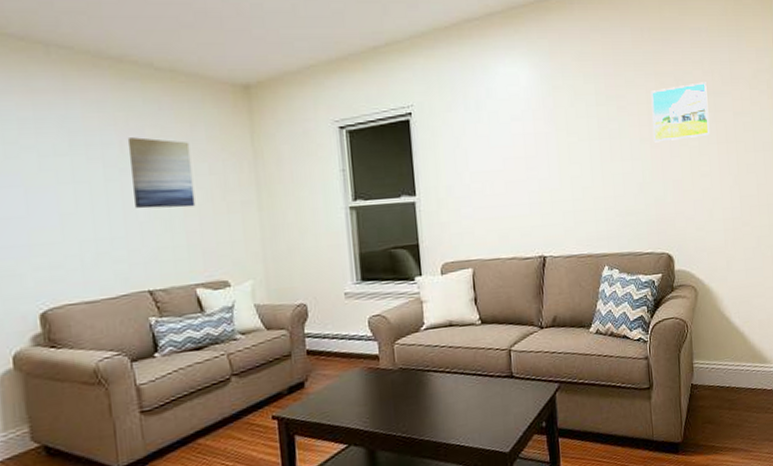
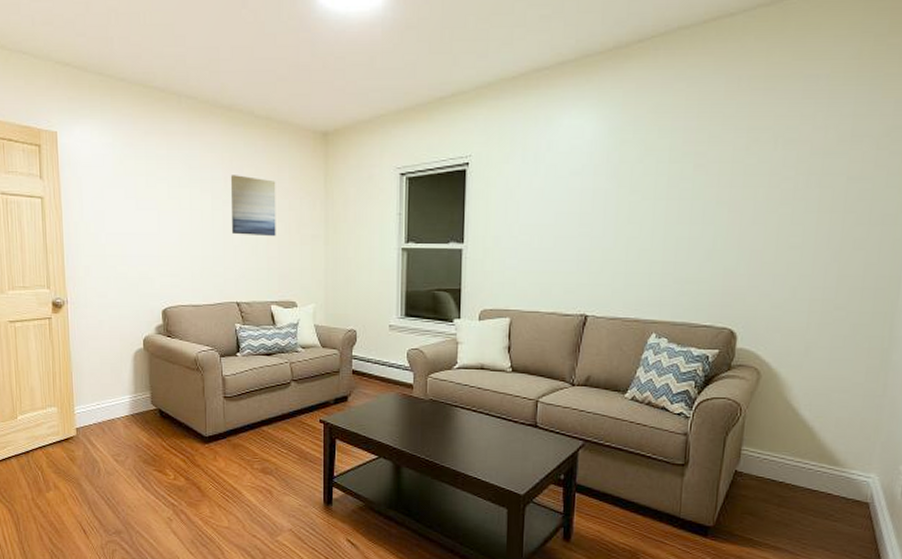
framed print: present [650,82,710,143] -> none [734,140,816,207]

